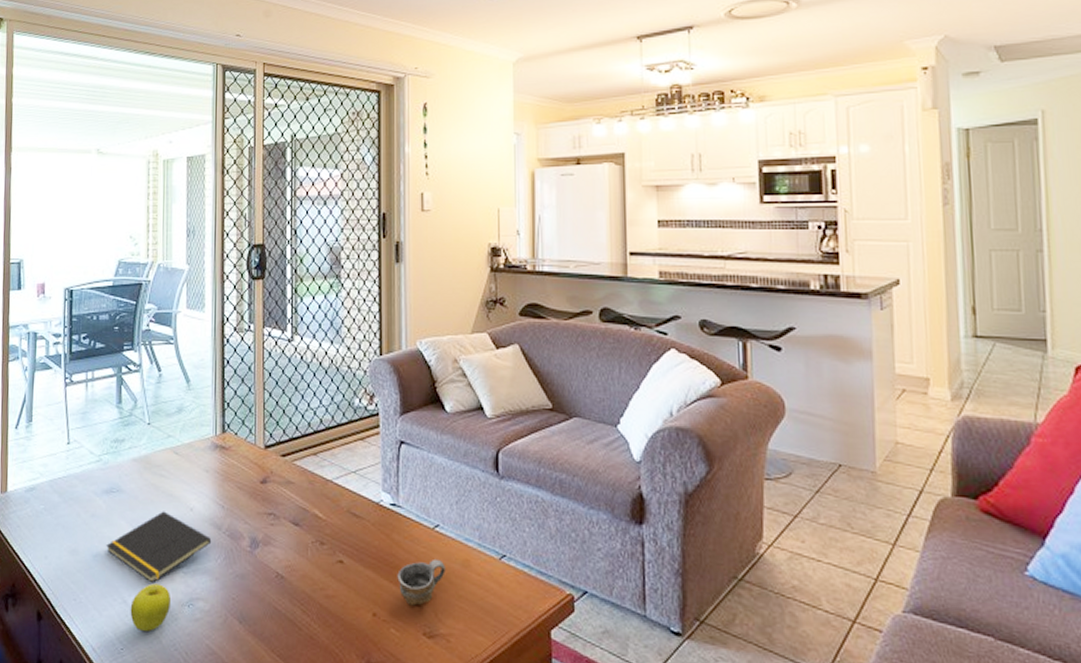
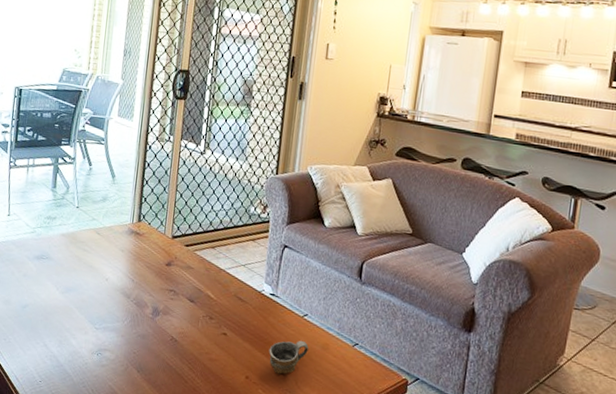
notepad: present [106,511,212,583] -> none [34,278,121,334]
fruit: present [130,583,172,632] -> none [49,334,84,371]

